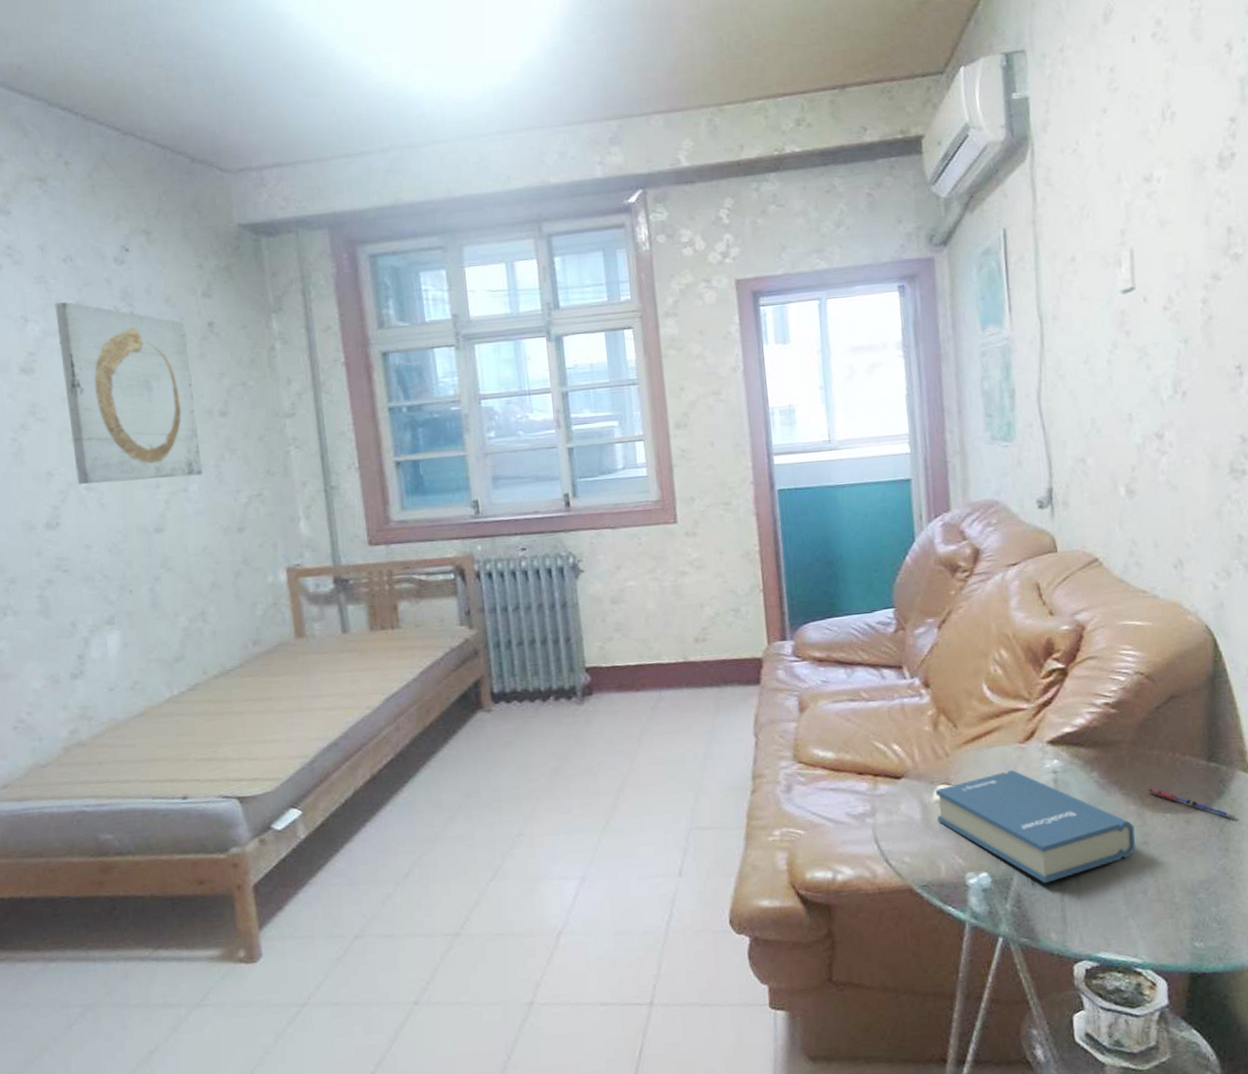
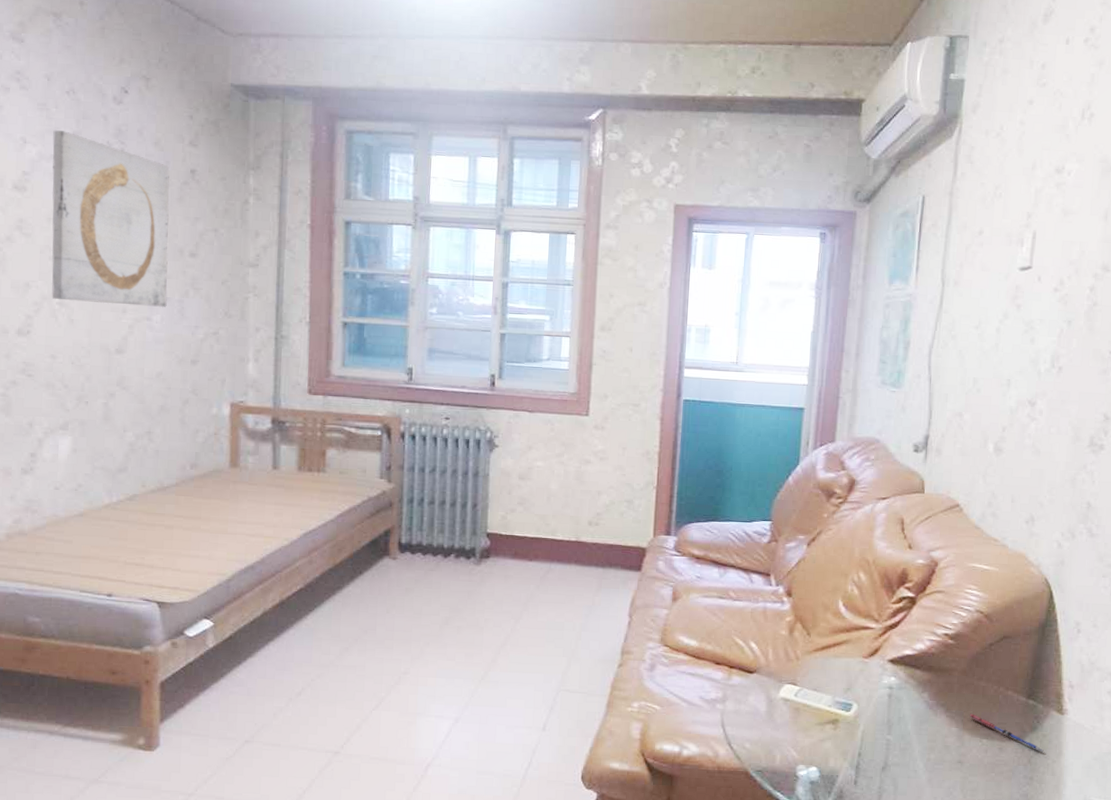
hardback book: present [935,770,1135,883] -> none [780,680,953,784]

